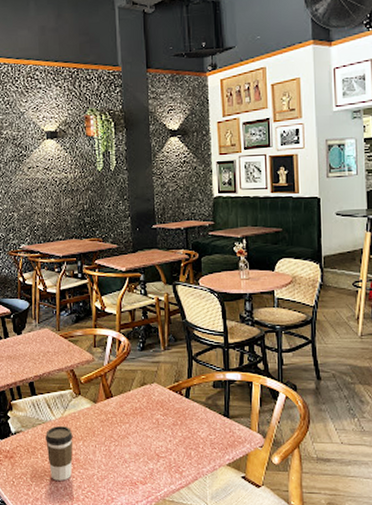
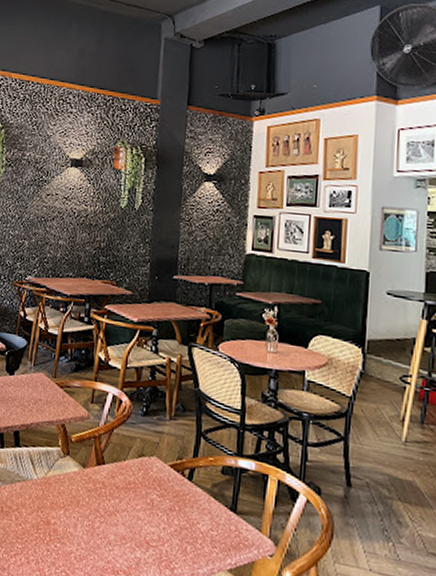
coffee cup: present [45,425,73,481] -> none [22,486,55,553]

